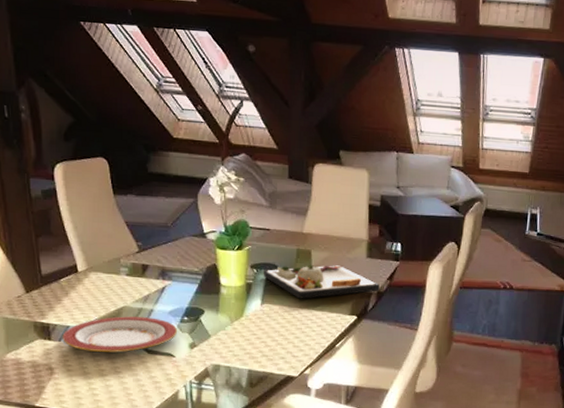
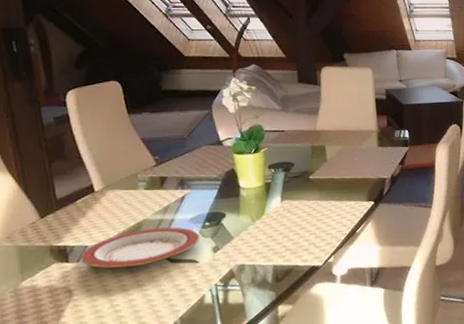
dinner plate: present [263,264,380,299] -> none [280,156,393,192]

